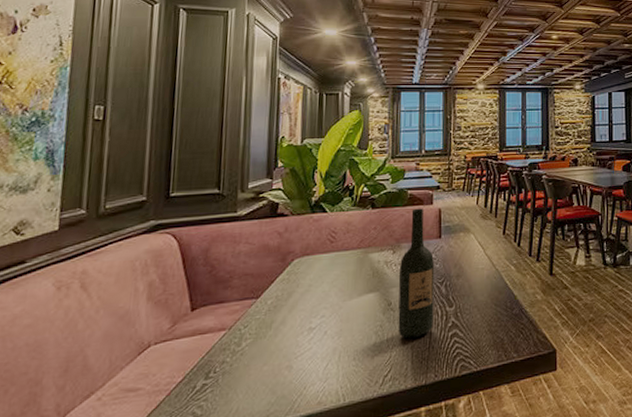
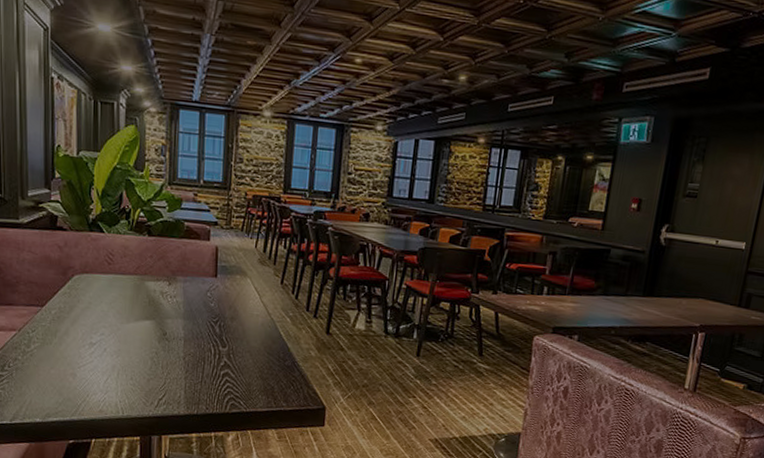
wine bottle: present [398,208,435,339] -> none [172,242,210,371]

